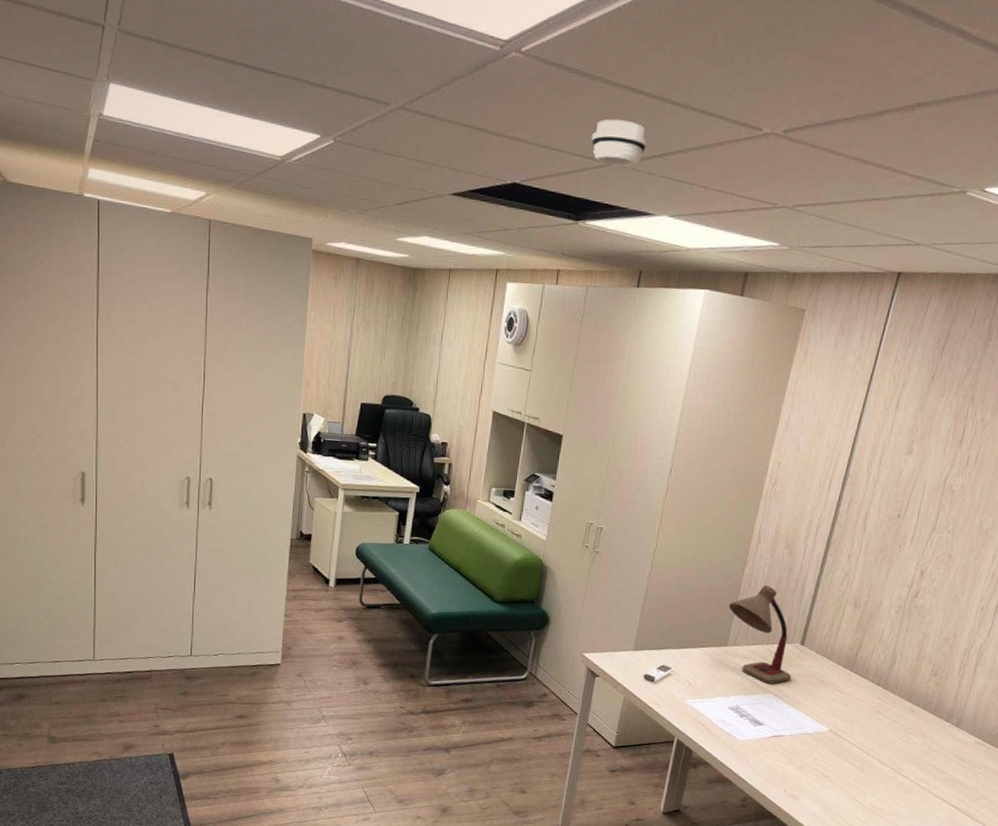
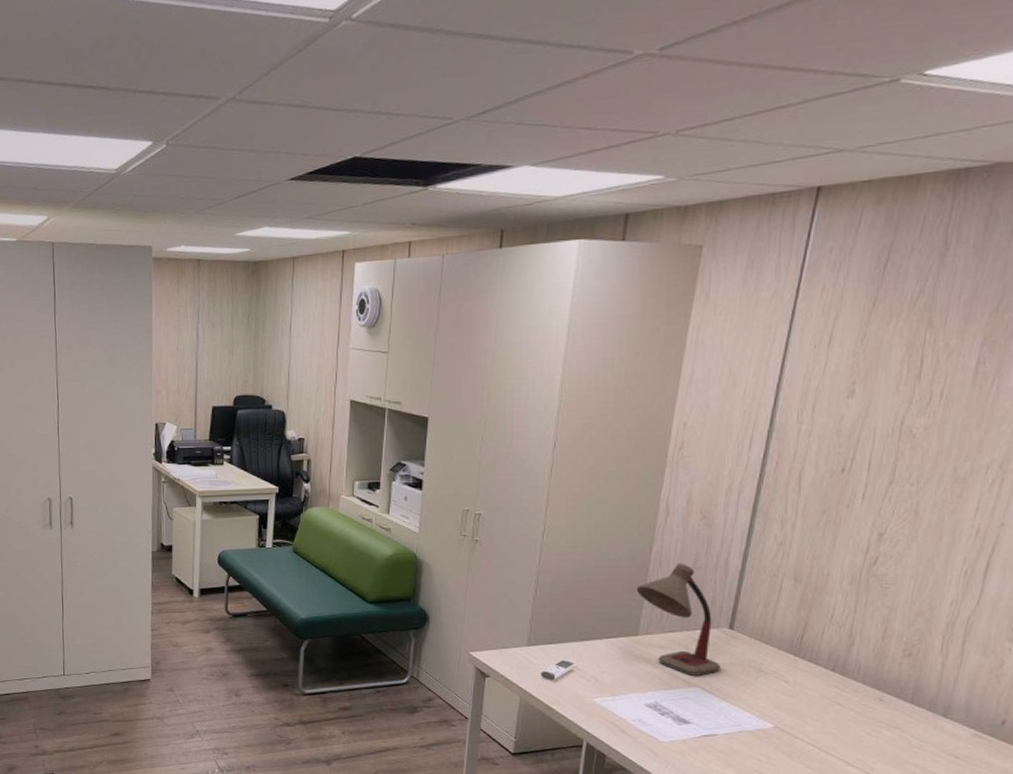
smoke detector: present [592,119,648,168] -> none [436,70,499,122]

